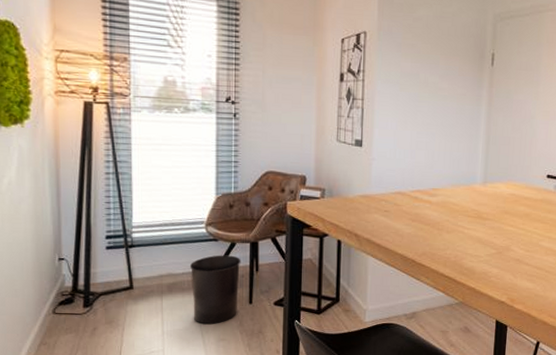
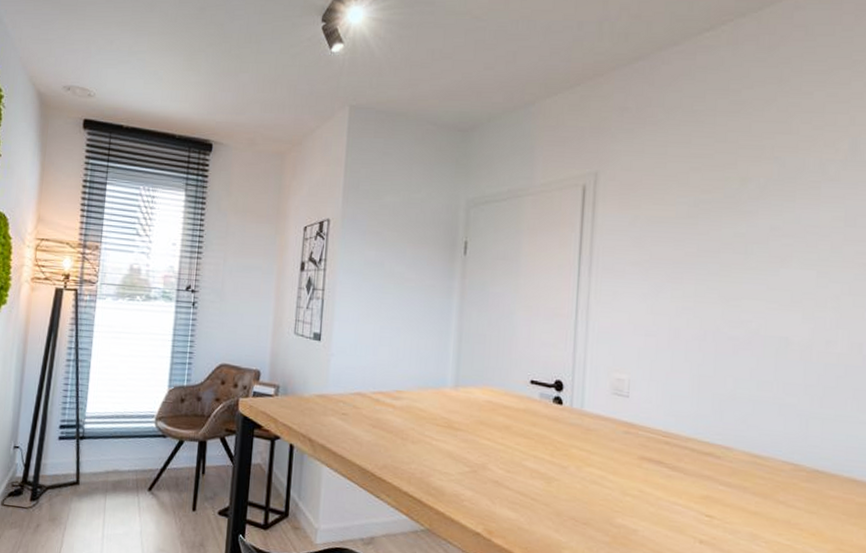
waste bin: present [189,255,241,325] -> none [134,453,188,531]

